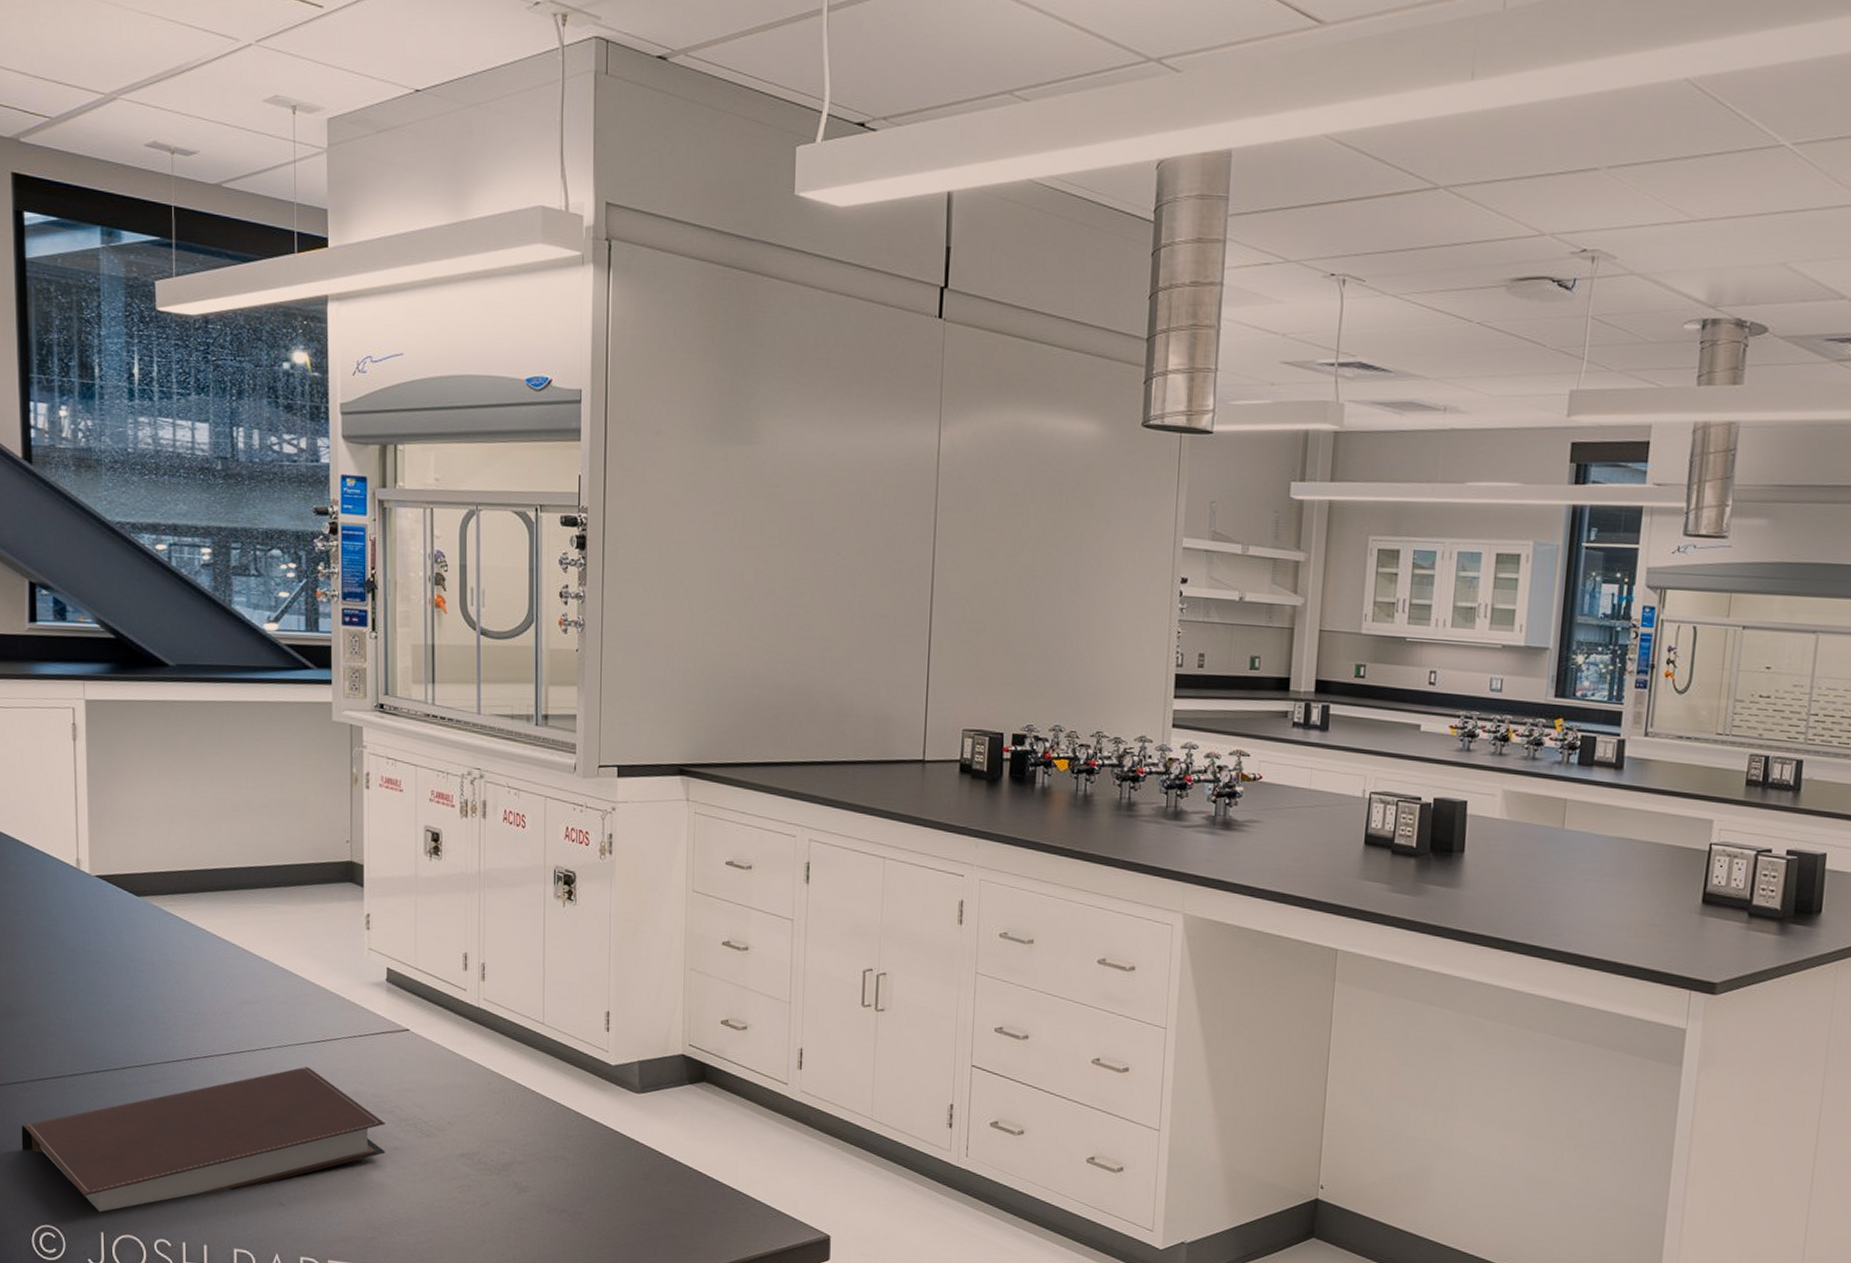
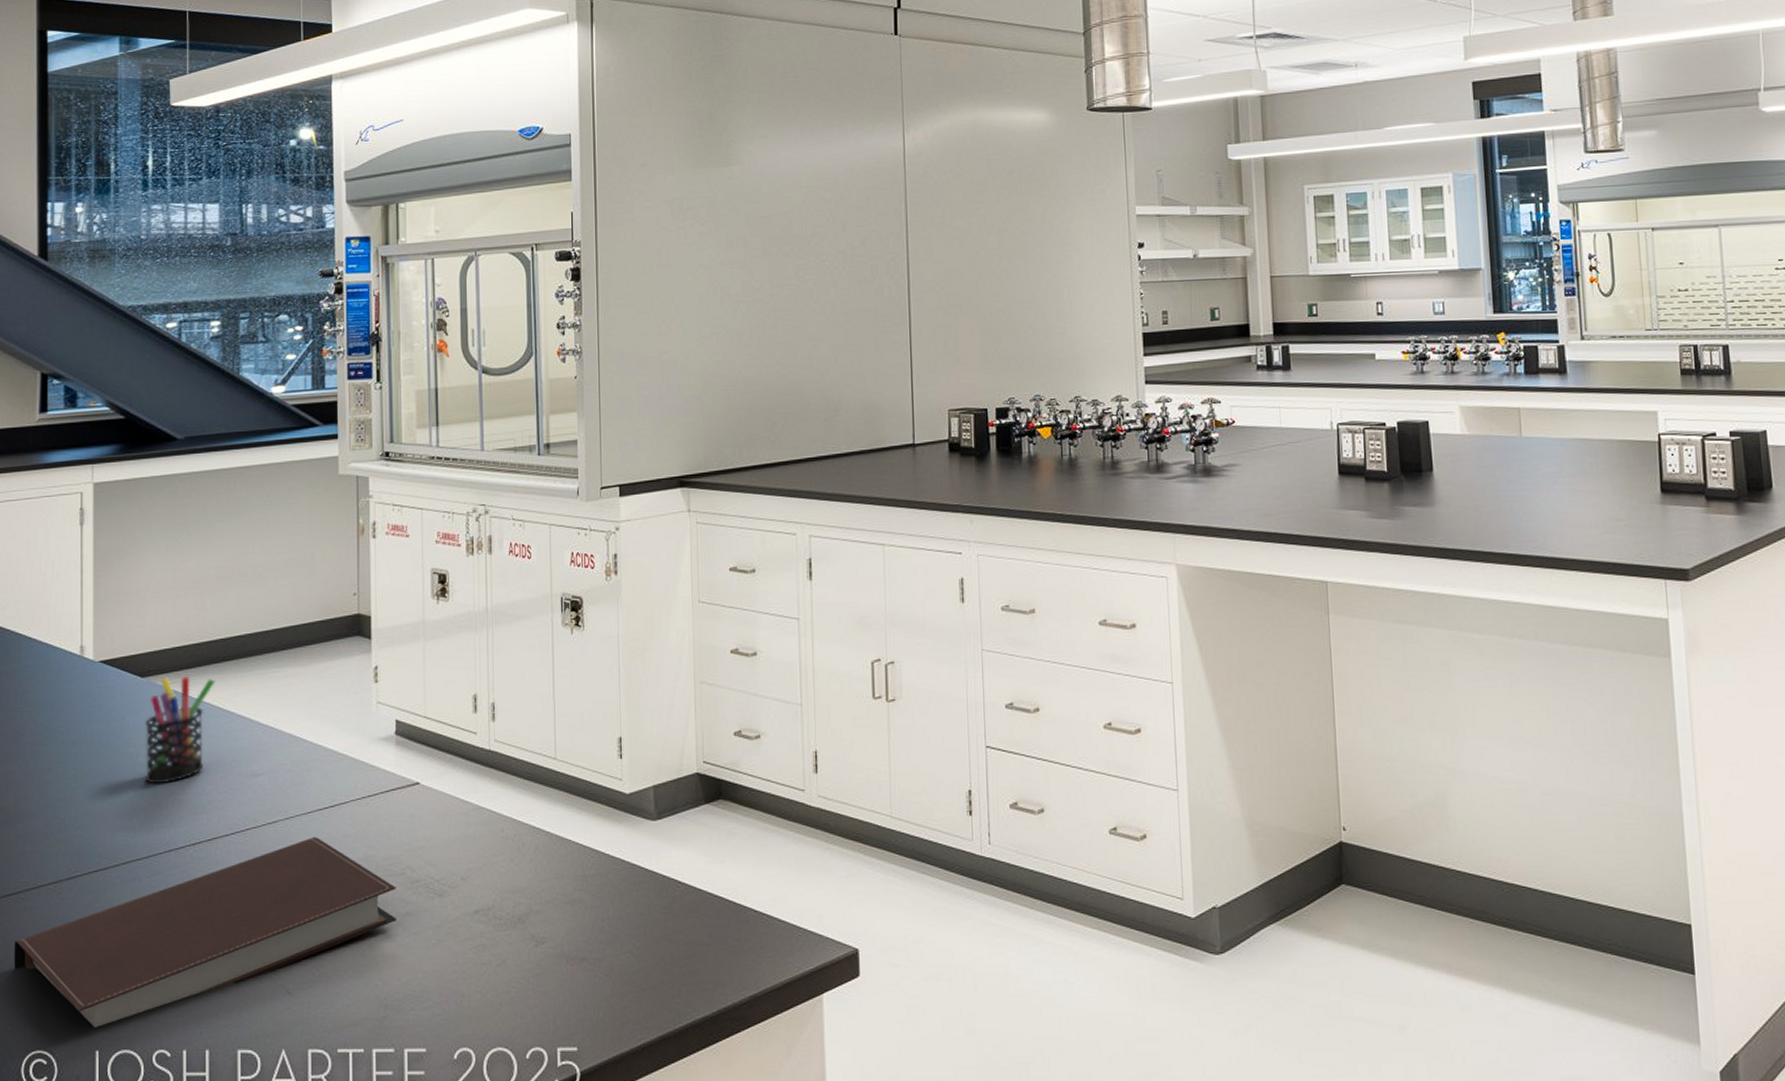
pen holder: none [141,899,210,999] -> present [145,675,216,784]

